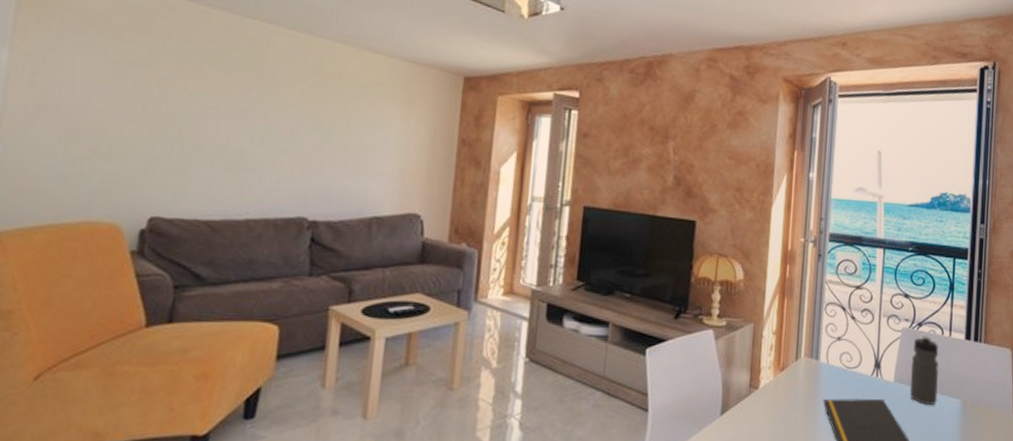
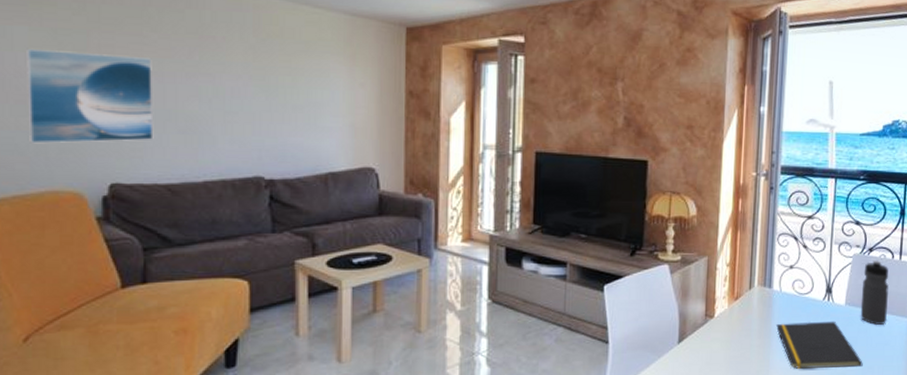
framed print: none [74,77,210,175] -> present [27,48,154,144]

